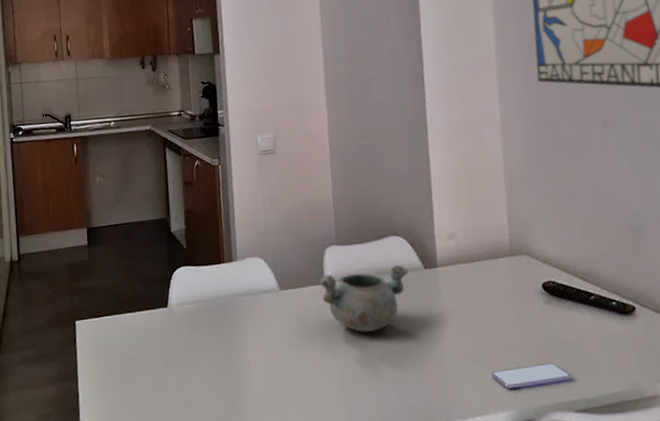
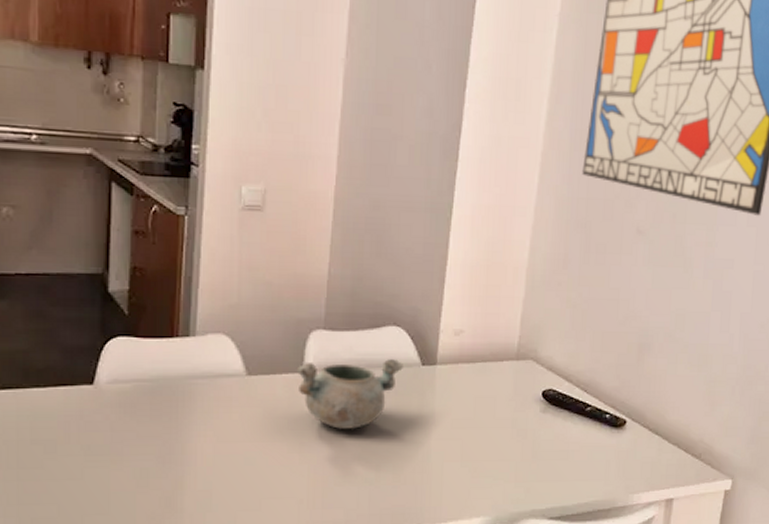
smartphone: present [491,362,571,388] -> none [473,470,552,494]

